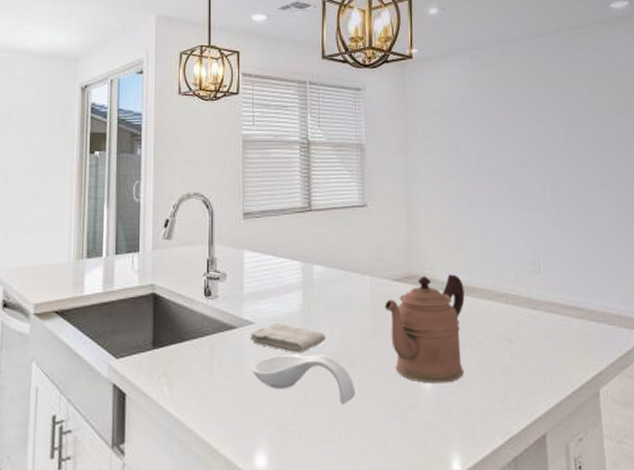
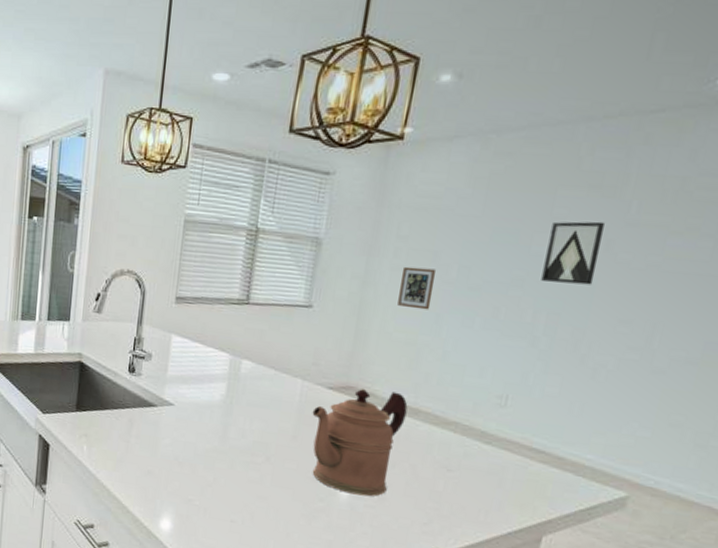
washcloth: present [249,323,325,353] -> none [167,408,244,441]
spoon rest: present [252,354,356,405] -> none [166,438,267,495]
picture frame: none [435,160,462,196] -> present [398,266,437,310]
wall art: none [535,109,575,160] -> present [541,221,605,285]

